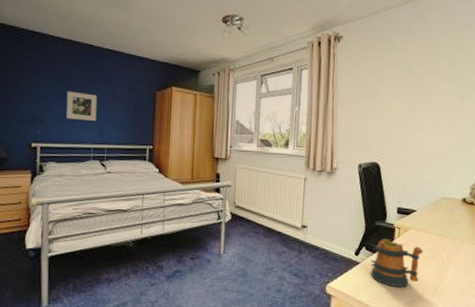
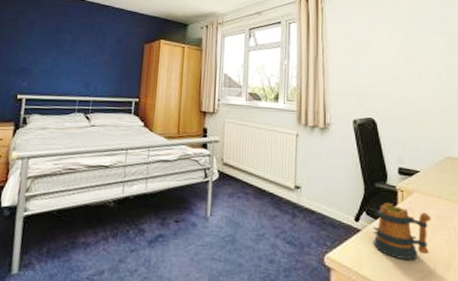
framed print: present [66,91,98,121] -> none [54,43,86,73]

